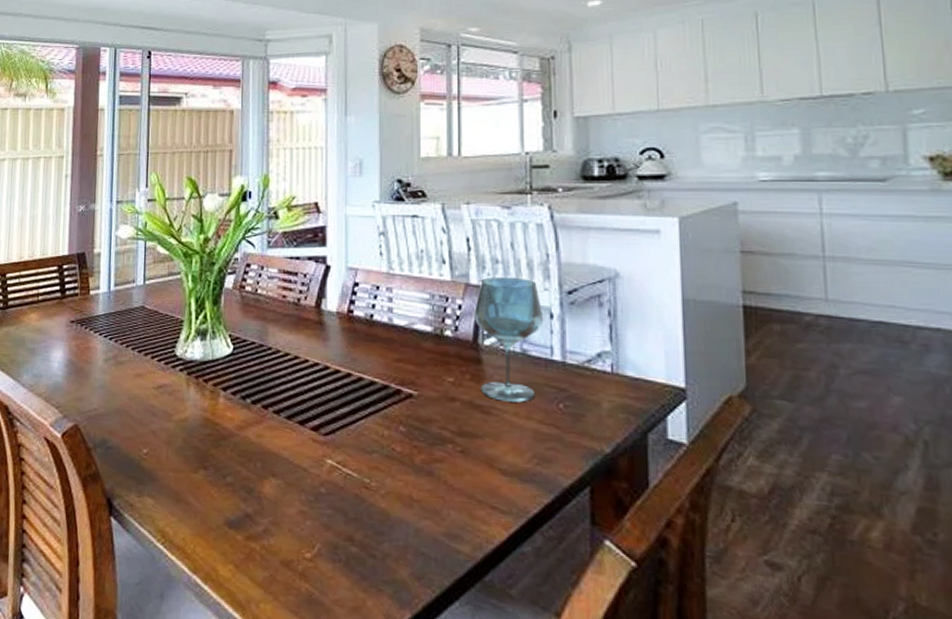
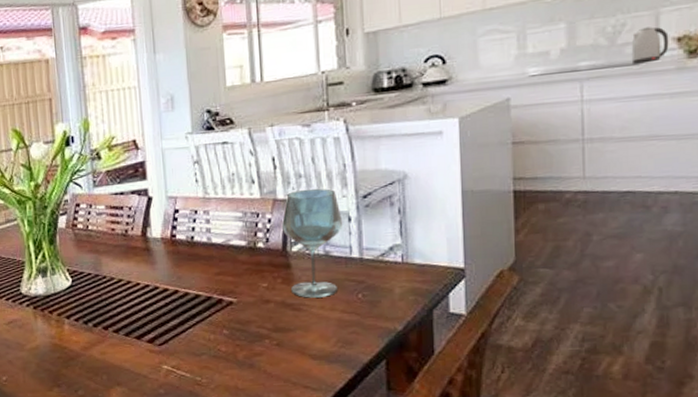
kettle: none [875,142,920,181] -> present [631,27,669,65]

